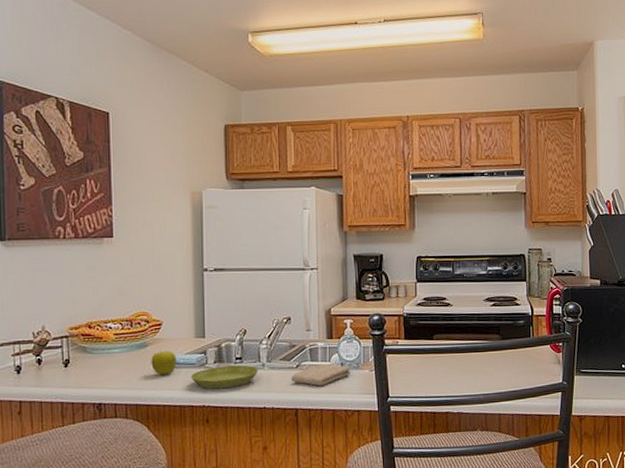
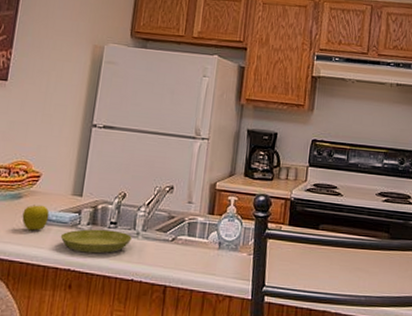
washcloth: present [290,364,350,386] -> none [164,241,228,264]

